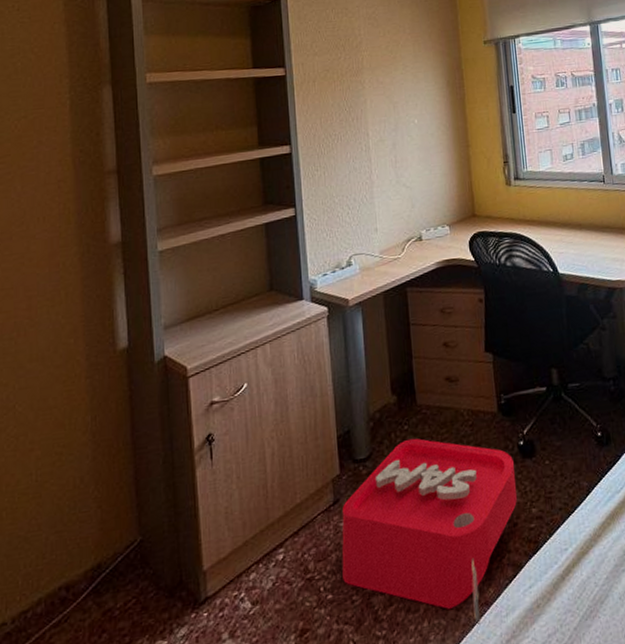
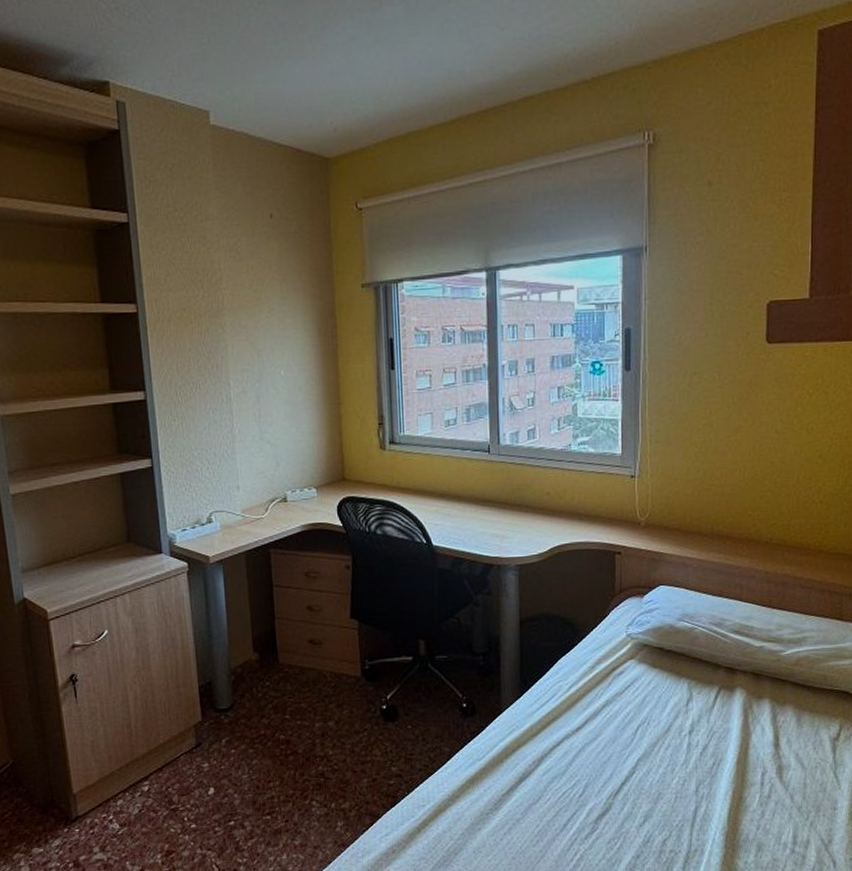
storage bin: present [341,438,517,625] -> none [204,694,377,862]

